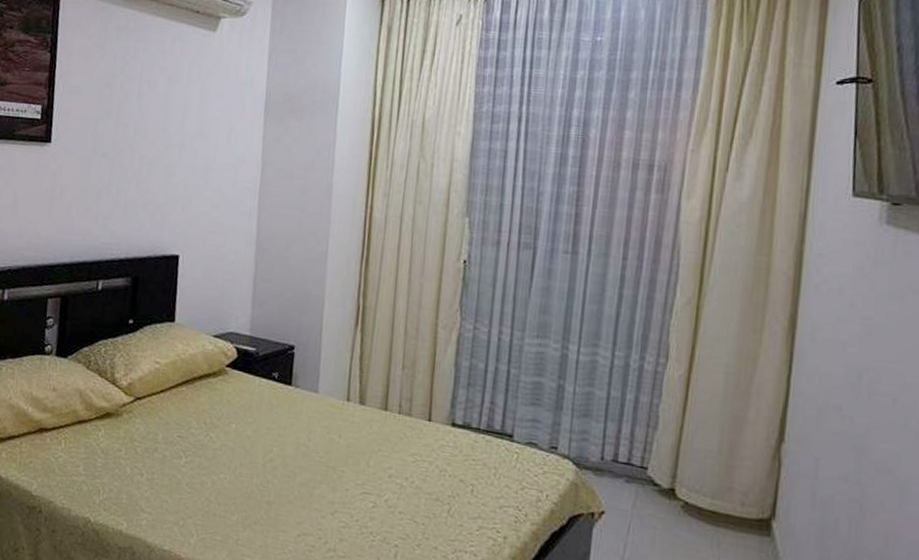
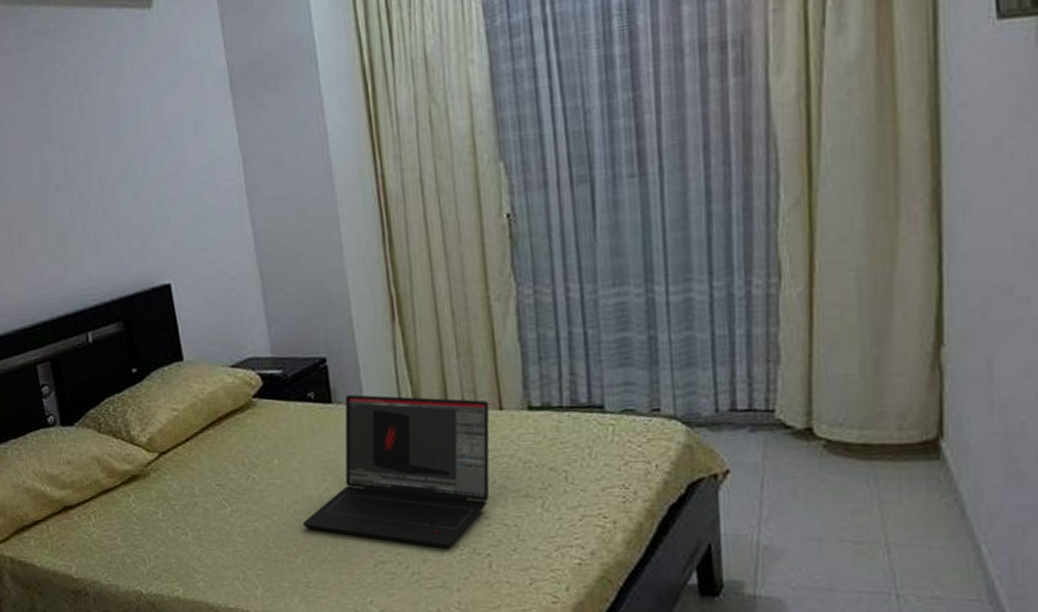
laptop: none [243,381,421,533] -> present [302,394,490,549]

